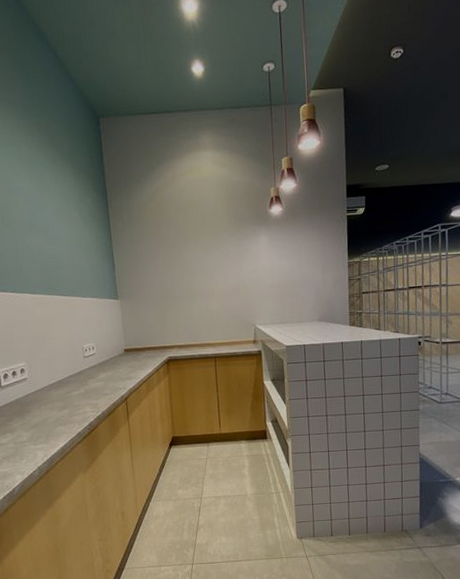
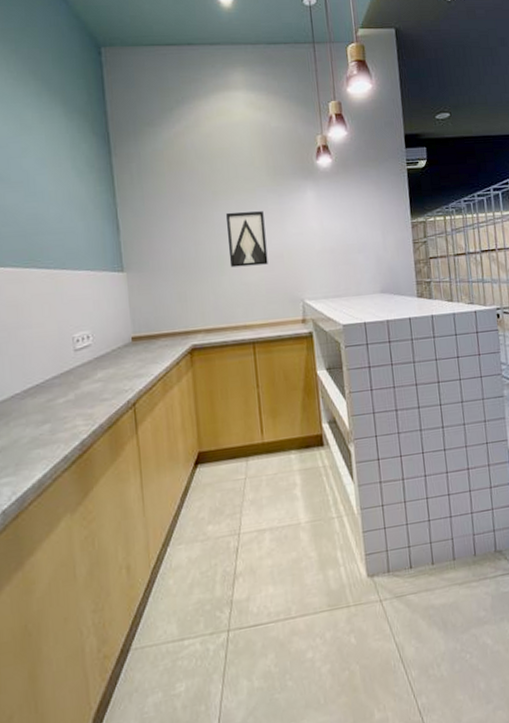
wall art: none [195,252,228,298] -> present [226,211,268,268]

